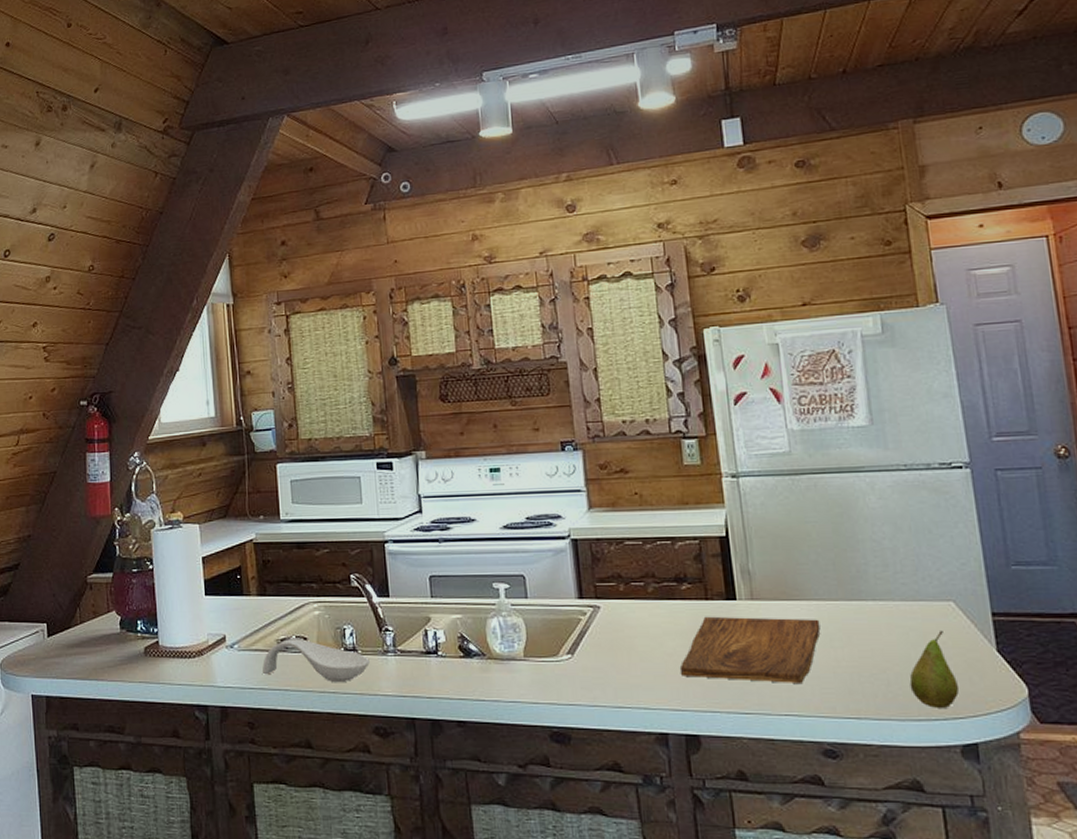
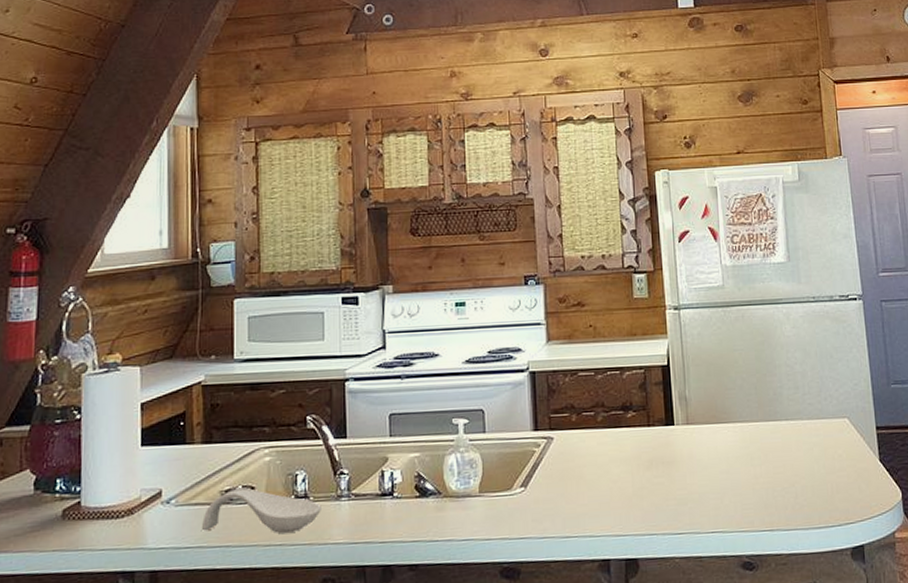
cutting board: present [679,616,820,683] -> none [622,440,743,502]
fruit: present [909,630,960,708] -> none [812,444,851,516]

